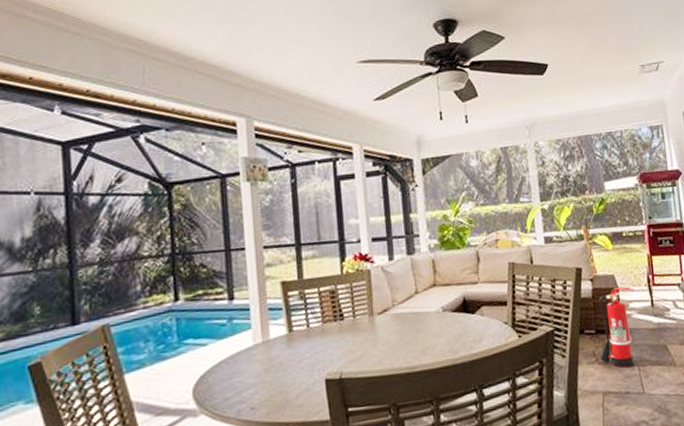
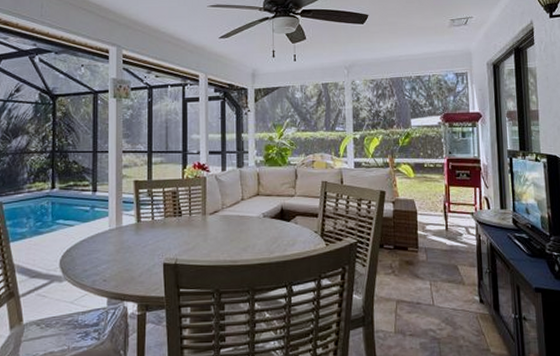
fire extinguisher: present [598,286,634,368] -> none [397,211,430,282]

